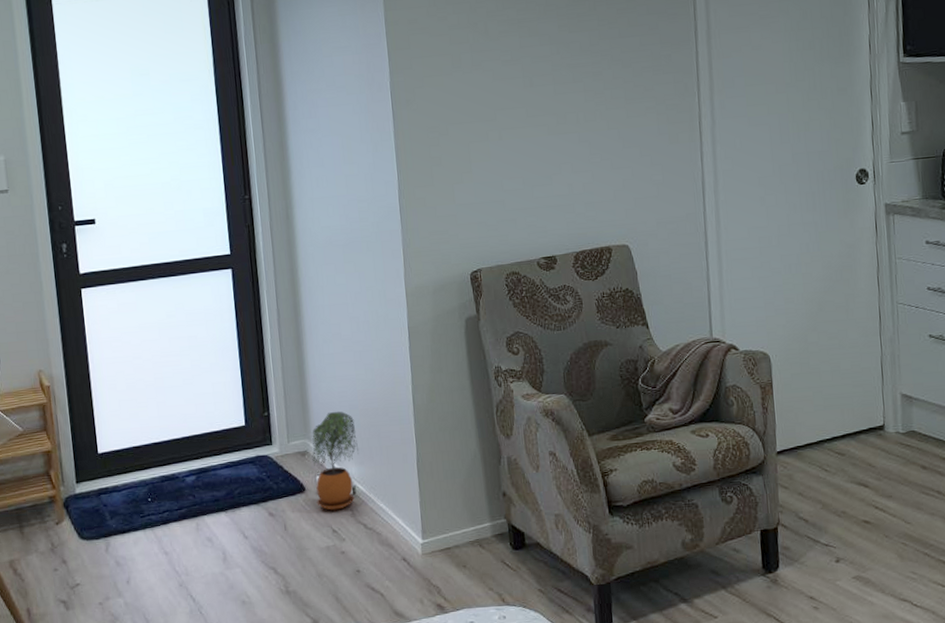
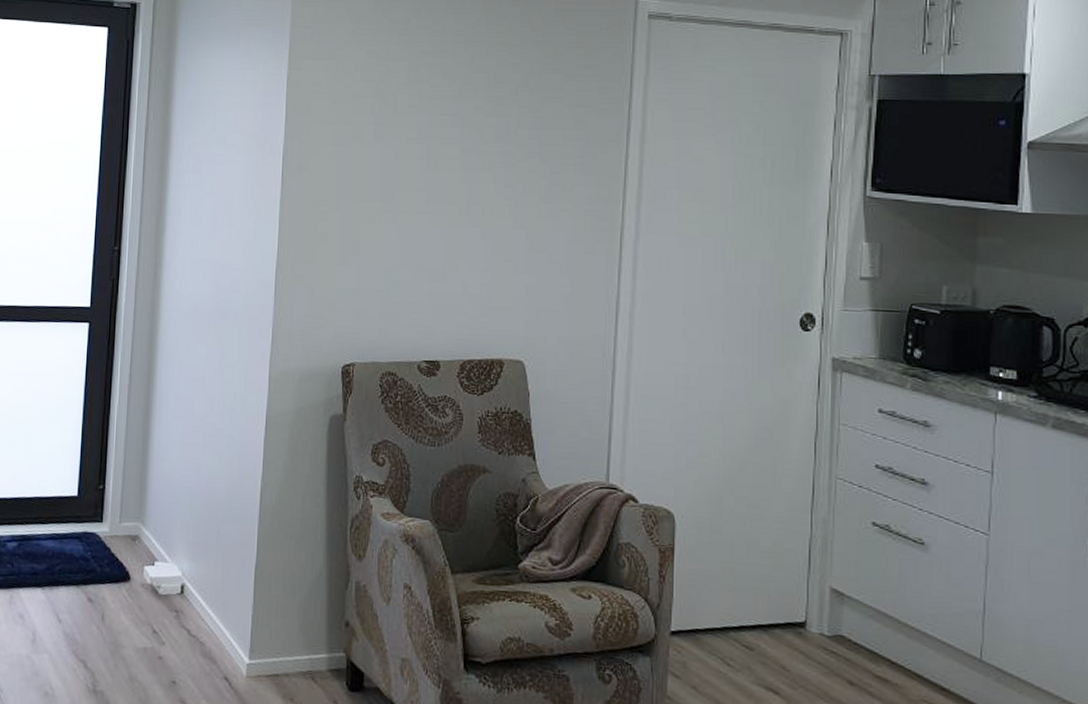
potted plant: present [312,411,359,511] -> none [140,497,194,608]

